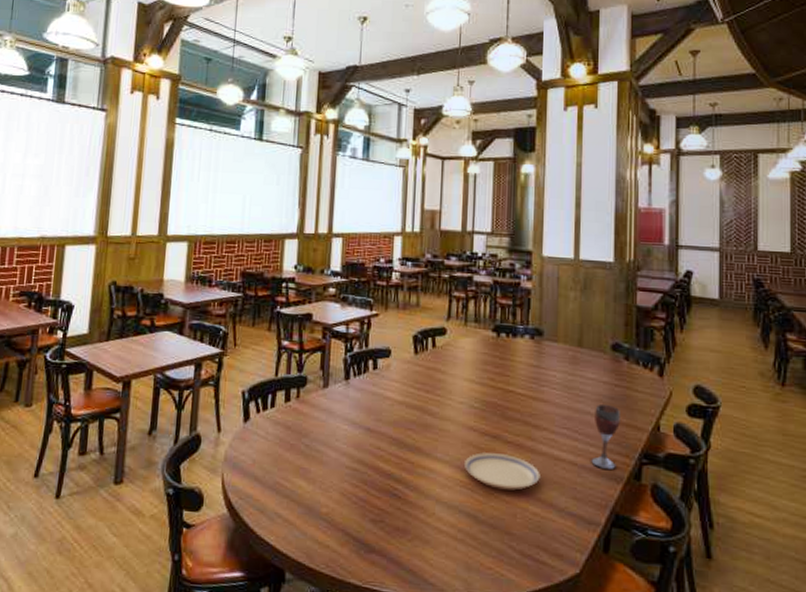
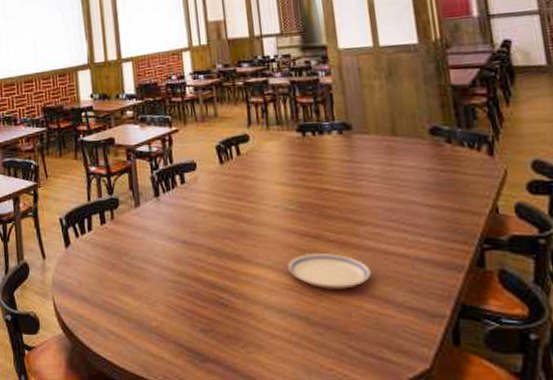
cup: present [591,405,621,469] -> none [420,192,454,258]

